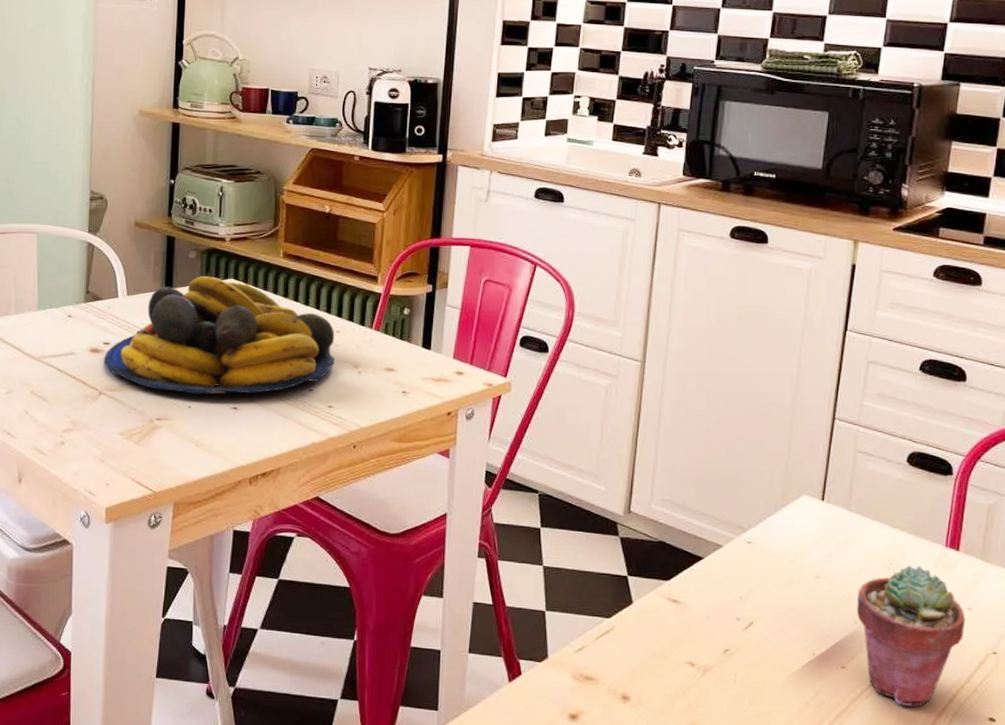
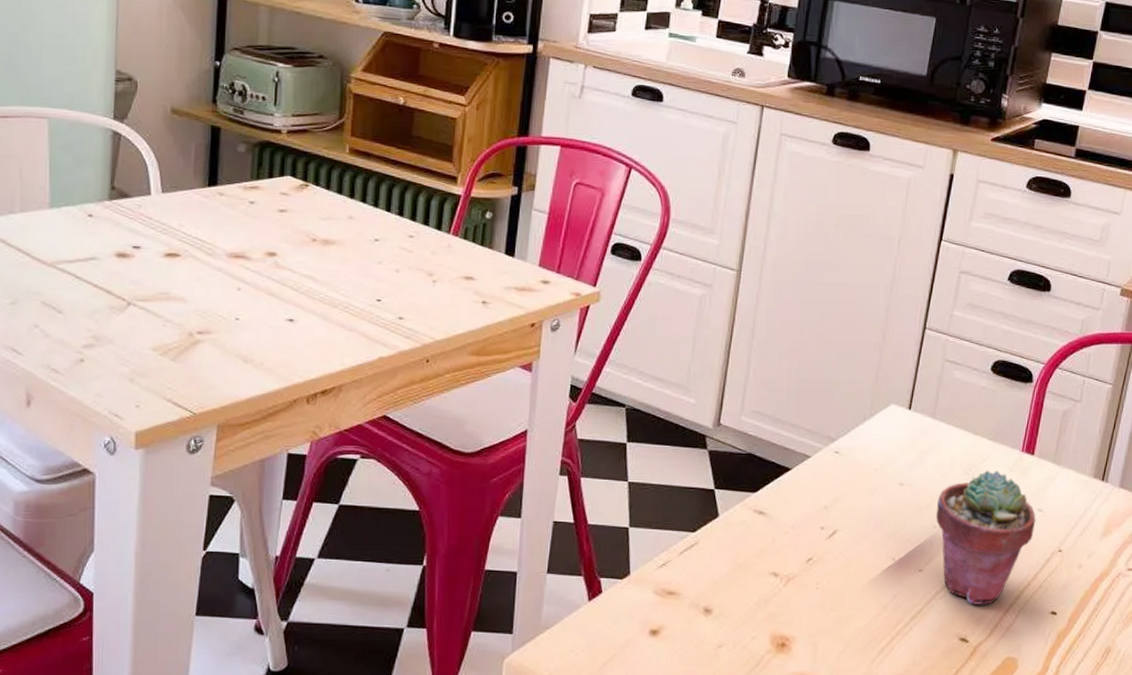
fruit bowl: present [104,276,335,395] -> none [133,172,408,305]

